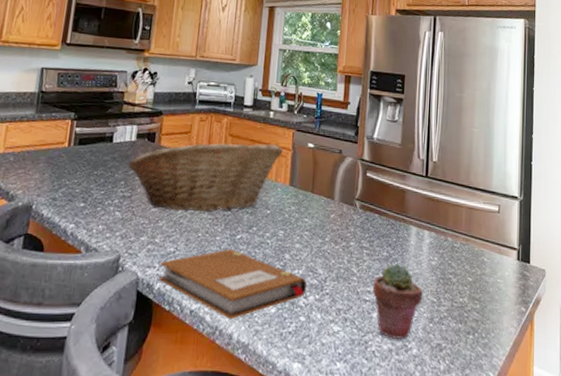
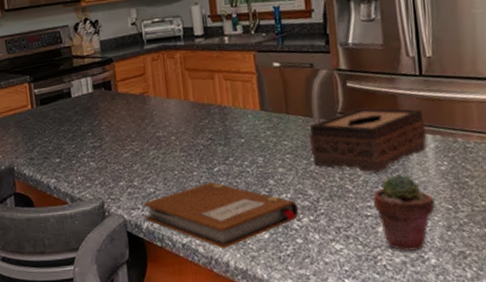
fruit basket: present [128,142,284,213] -> none [91,71,247,154]
tissue box: none [327,198,425,261] -> present [310,108,427,173]

